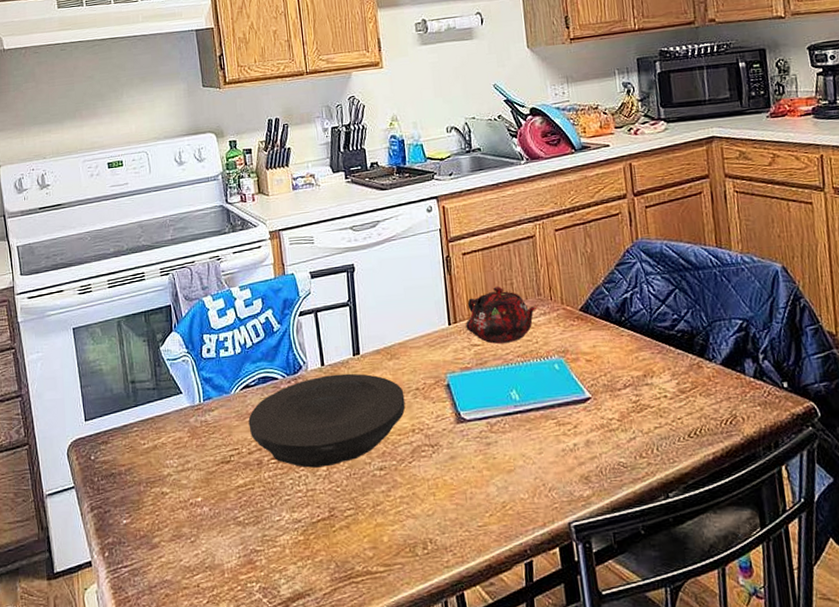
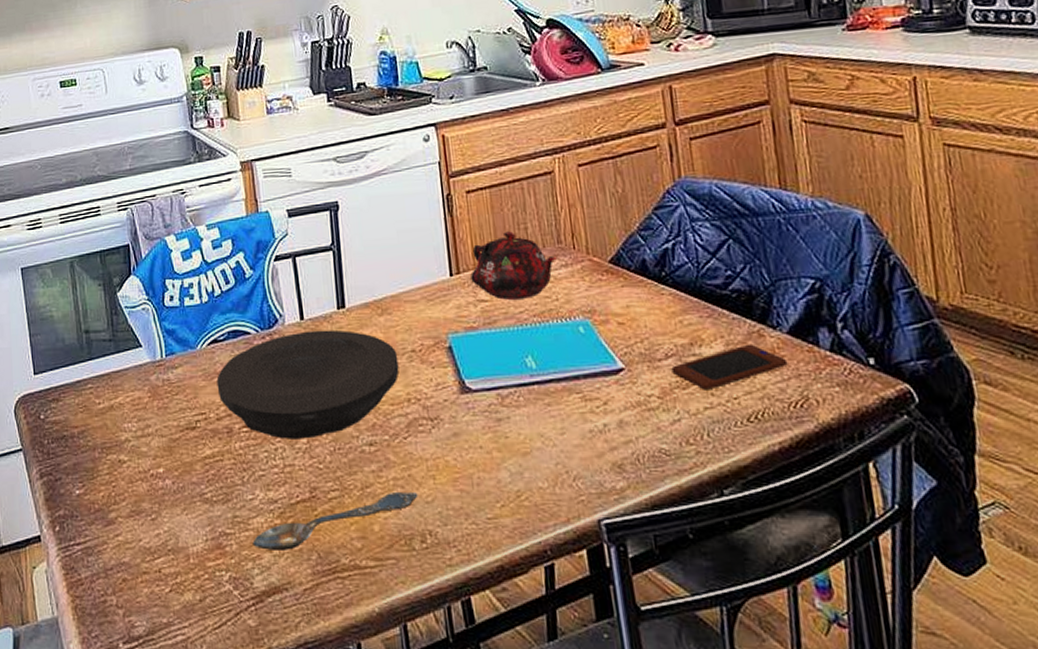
spoon: none [279,507,421,563] -> present [252,491,418,550]
smartphone: none [628,374,721,413] -> present [671,344,788,390]

